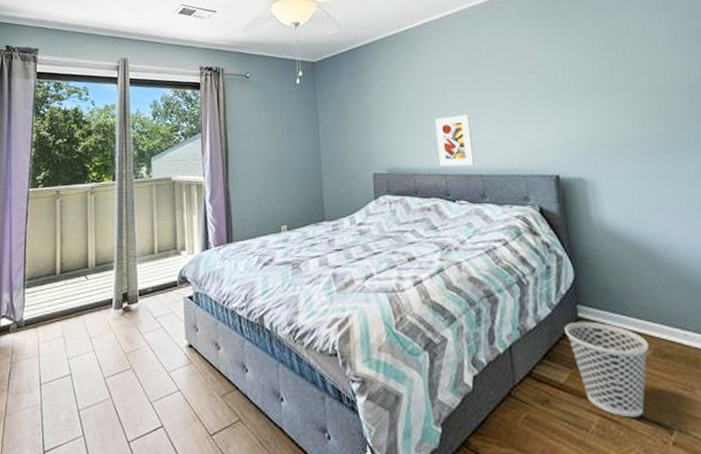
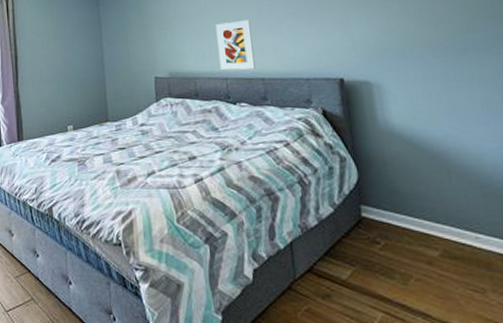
wastebasket: present [564,321,649,418] -> none [347,221,438,316]

